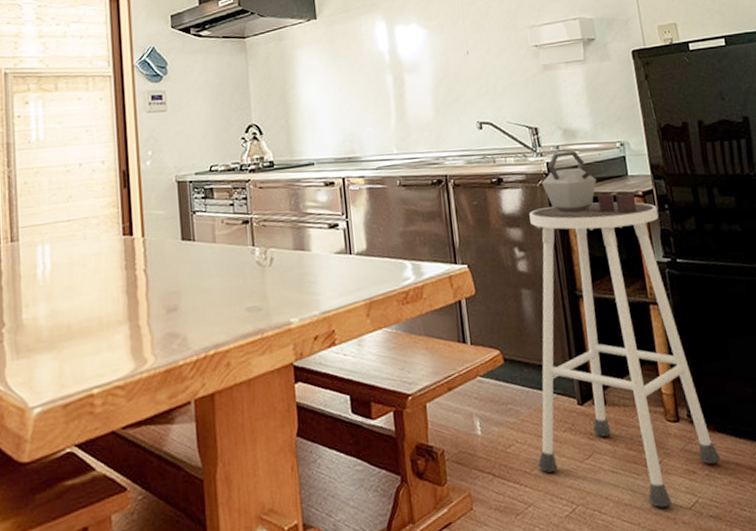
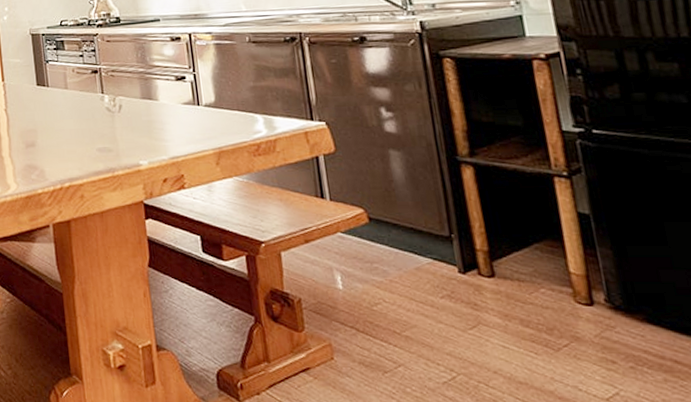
stool: present [529,202,721,508] -> none [398,64,652,393]
kettle: present [542,151,637,214] -> none [414,9,538,78]

